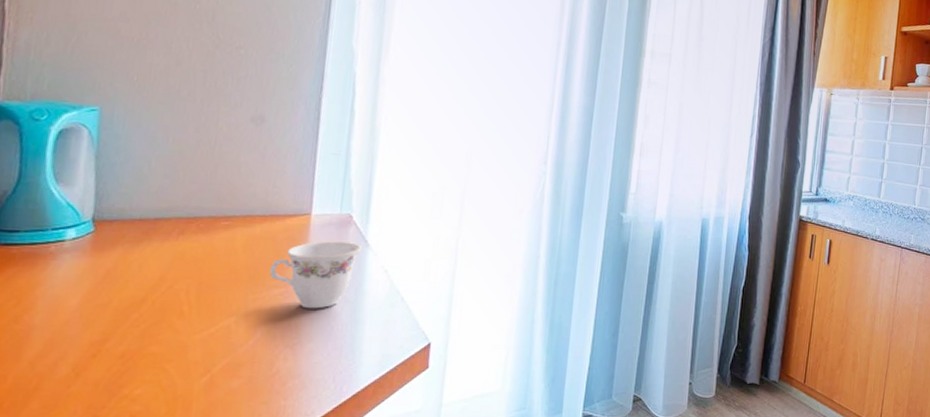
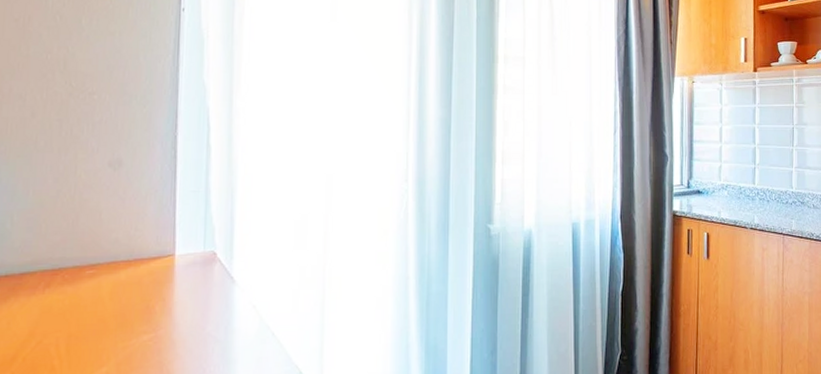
teacup: present [269,241,361,309] -> none [138,280,228,353]

